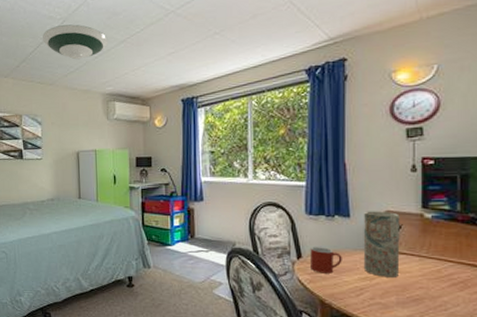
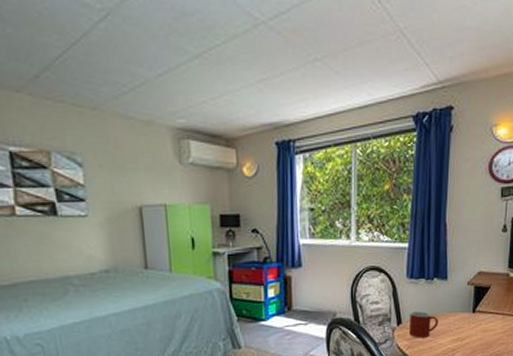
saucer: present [43,24,108,60] -> none [74,20,176,75]
vase: present [363,211,400,277] -> none [456,272,490,337]

